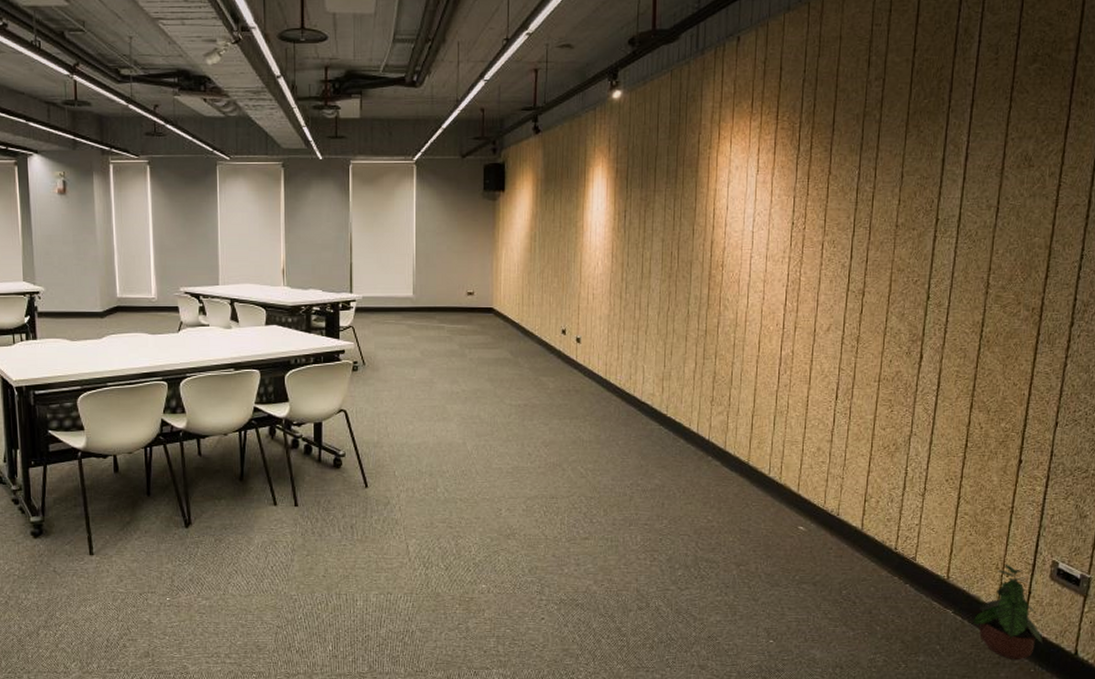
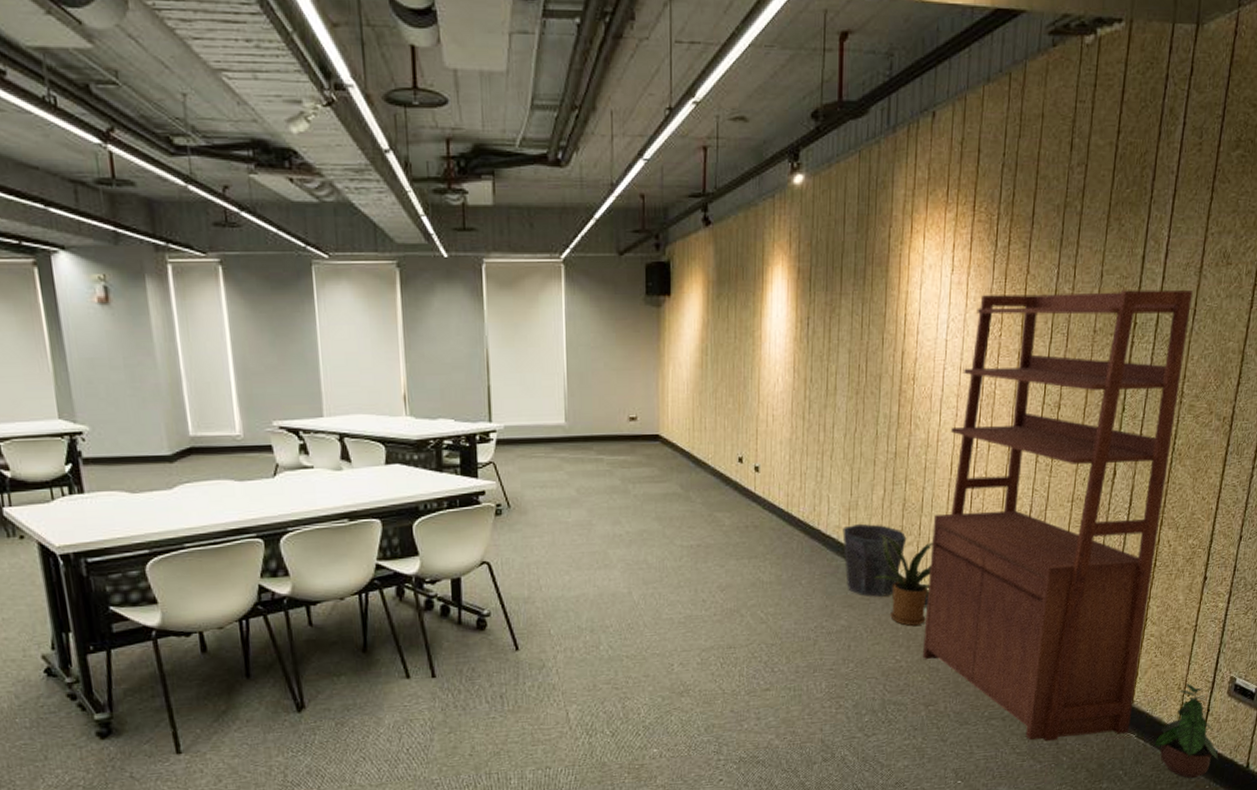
waste bin: none [656,392,717,460] -> present [842,523,907,597]
house plant: none [686,402,743,490] -> present [874,533,934,627]
bookshelf: none [734,189,995,610] -> present [923,289,1193,742]

